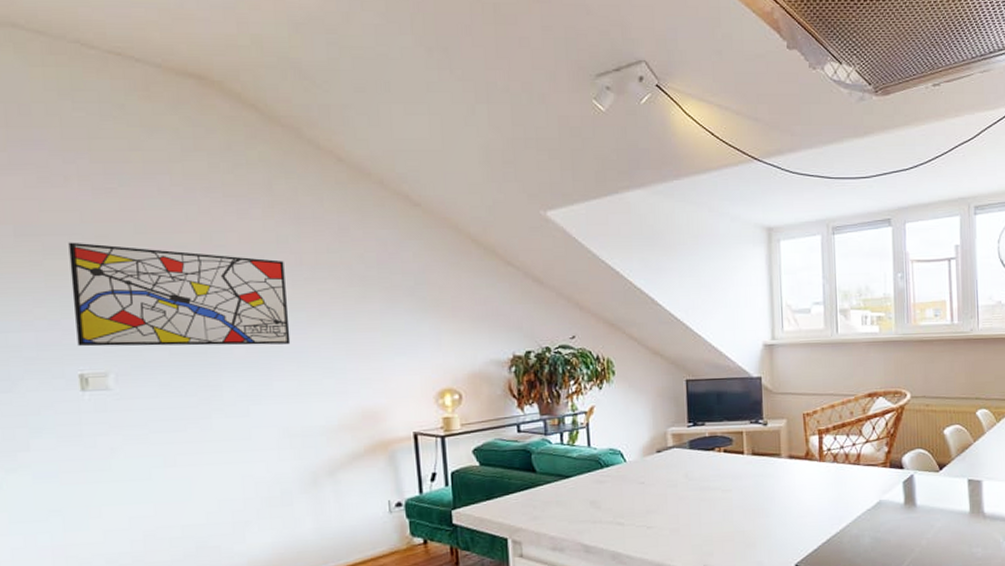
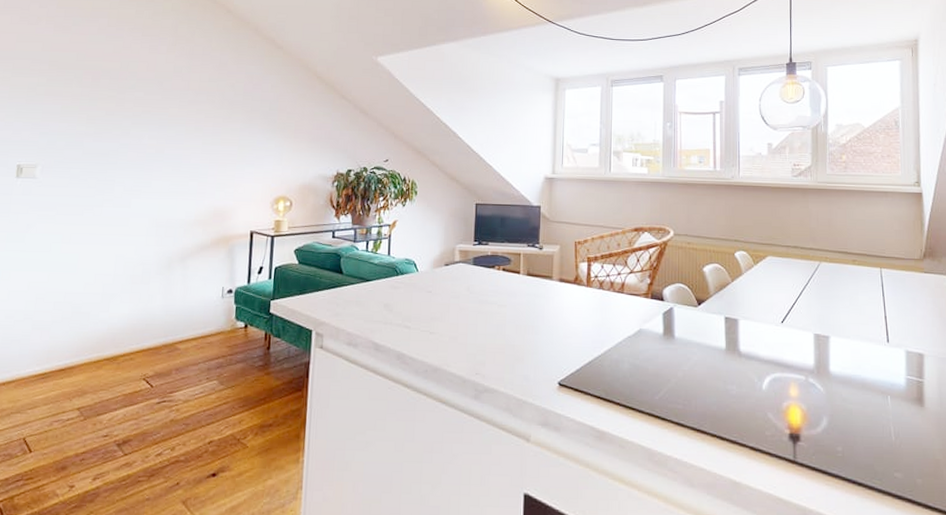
wall art: present [68,242,291,347] -> none [21,64,176,151]

